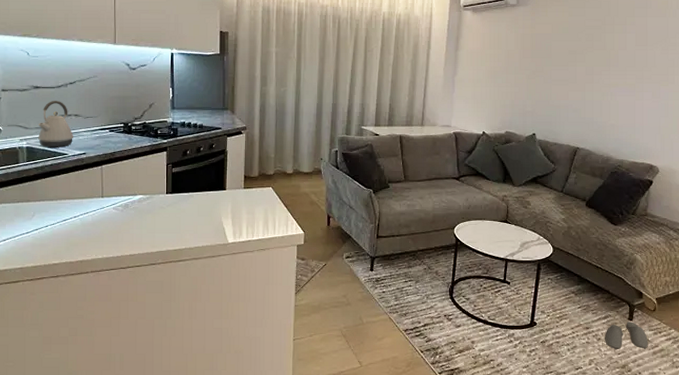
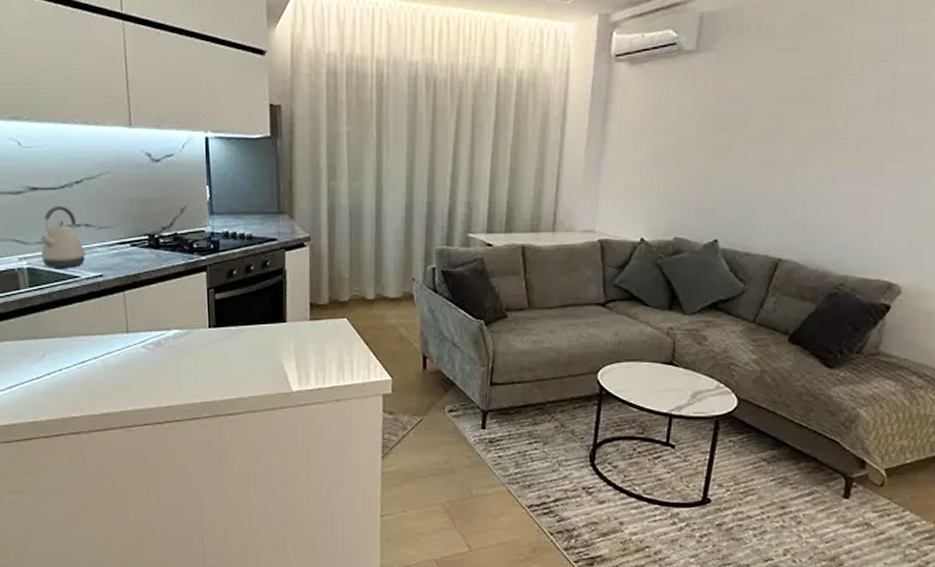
slippers: present [605,322,648,349] -> none [807,500,870,536]

